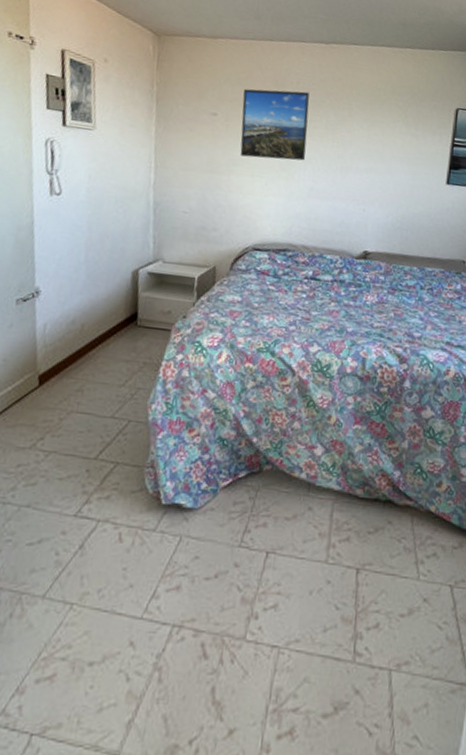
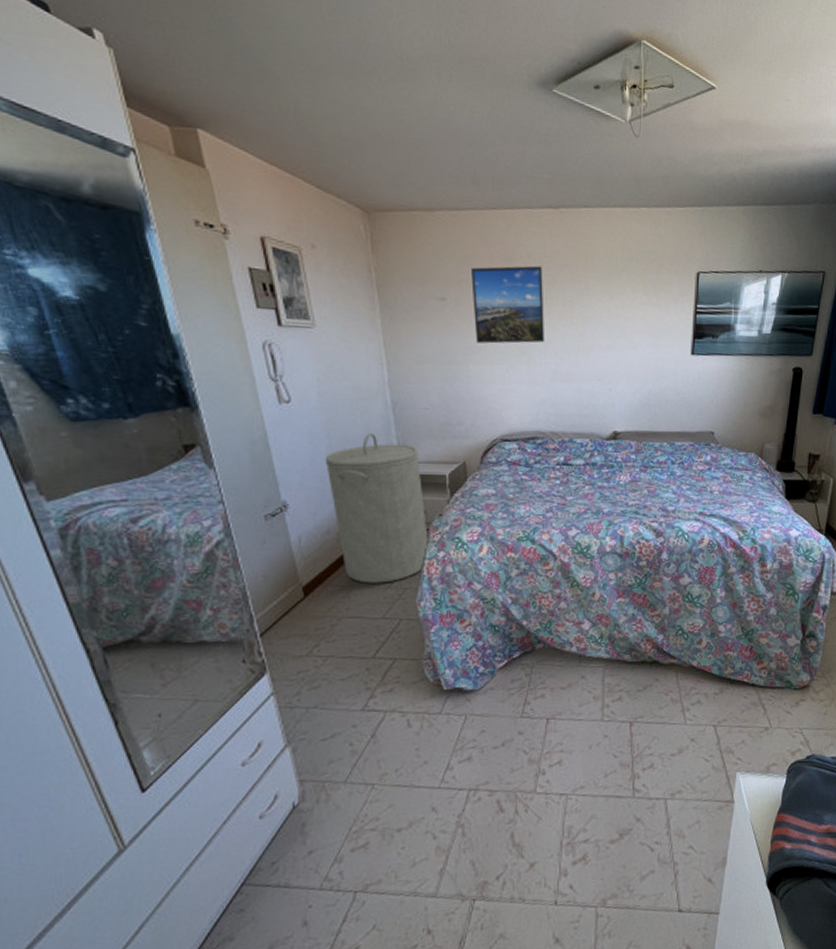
laundry hamper: none [82,229,172,381] -> present [325,432,430,584]

